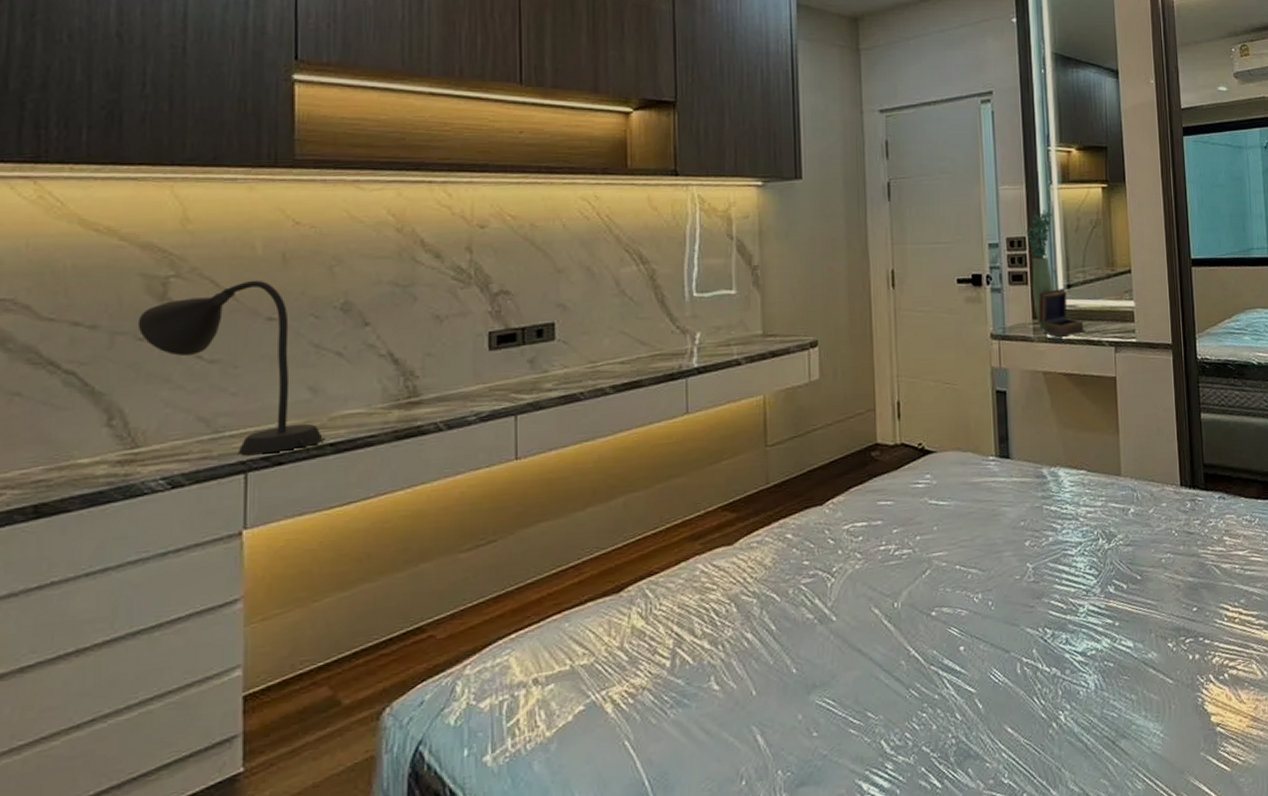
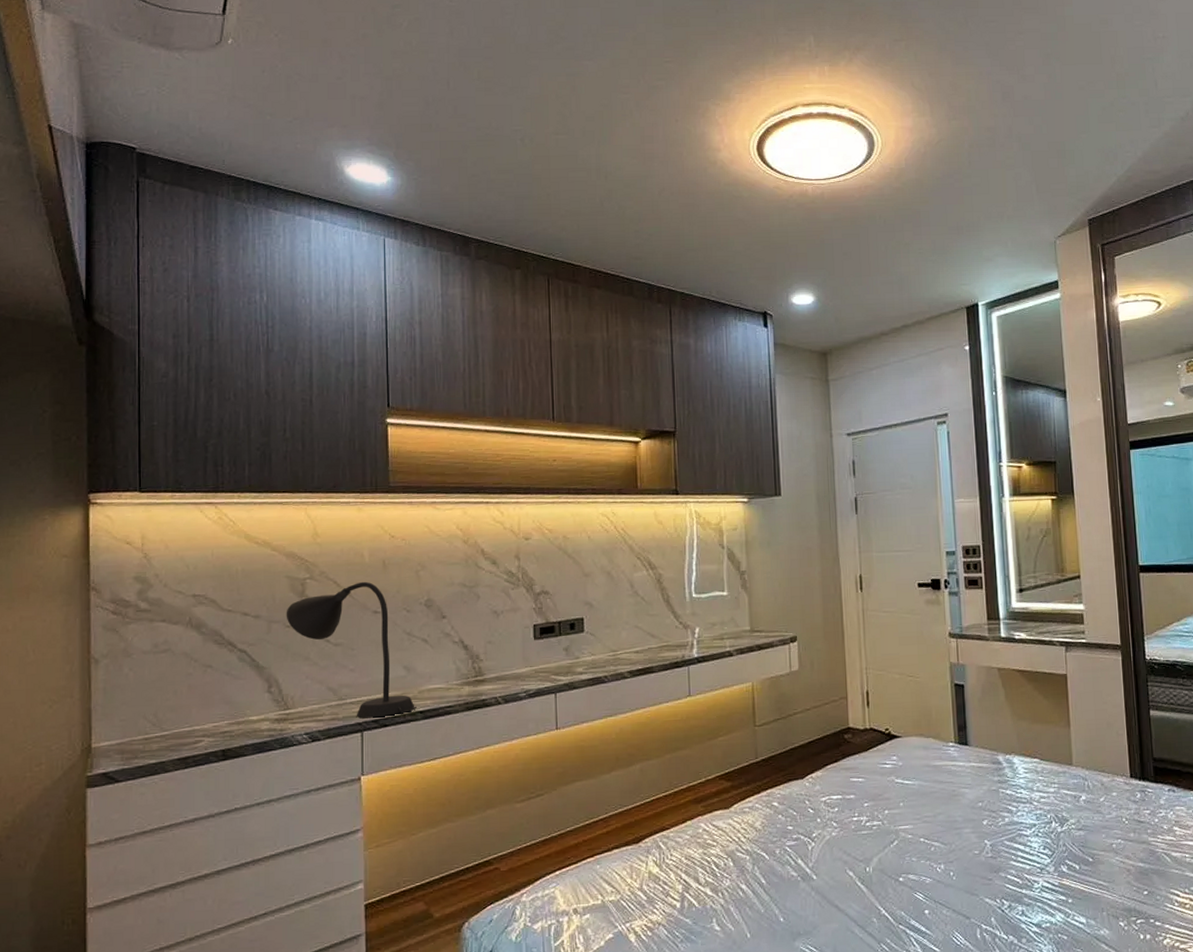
vase: present [1025,207,1054,329] -> none [980,518,1007,629]
jewelry box: present [1038,288,1087,338] -> none [993,592,1038,637]

